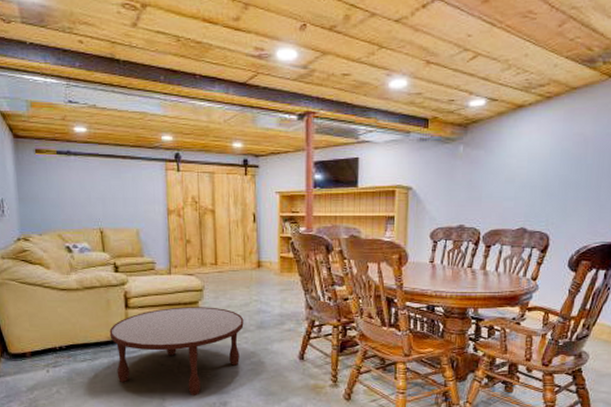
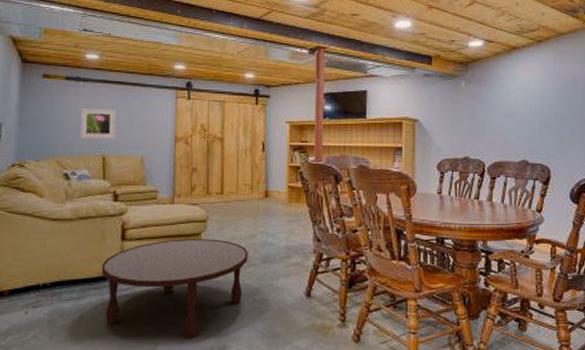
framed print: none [76,183,110,213] -> present [80,108,116,140]

